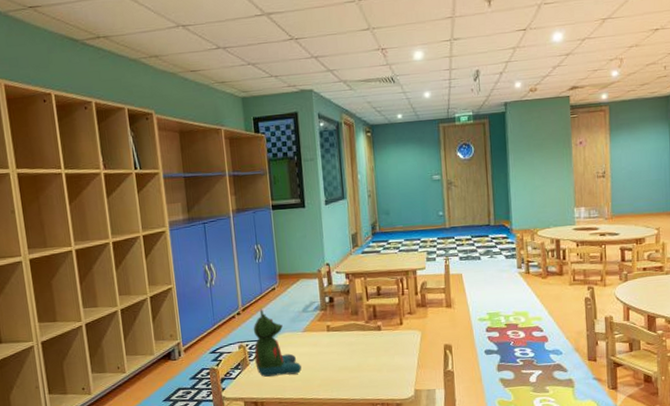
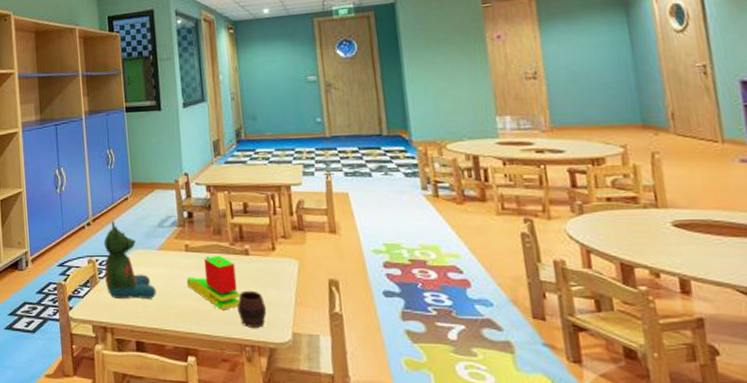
toy blocks: none [328,332,373,378] -> present [186,255,240,310]
cup: none [371,359,395,389] -> present [237,290,267,328]

